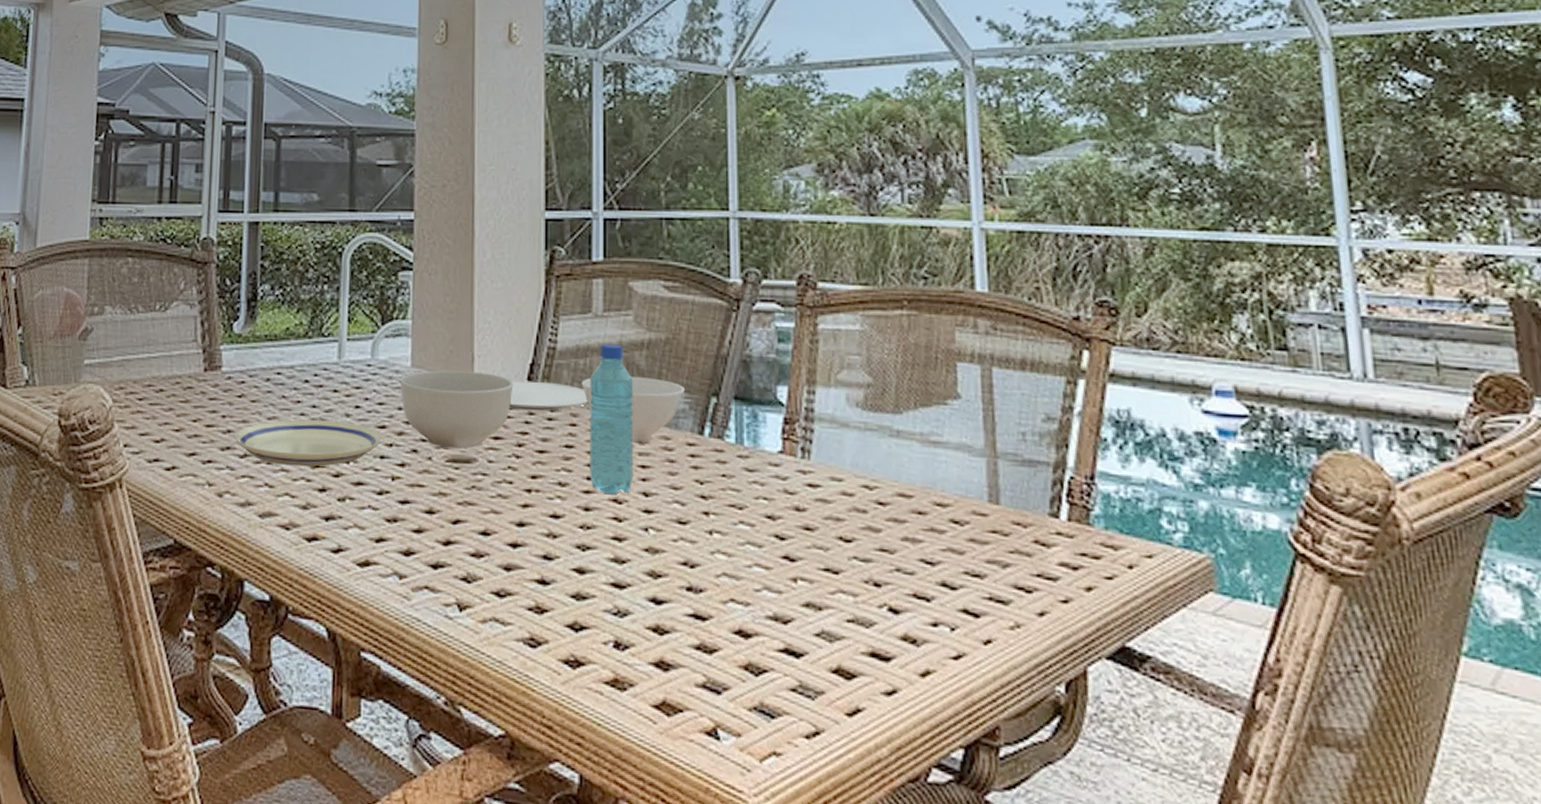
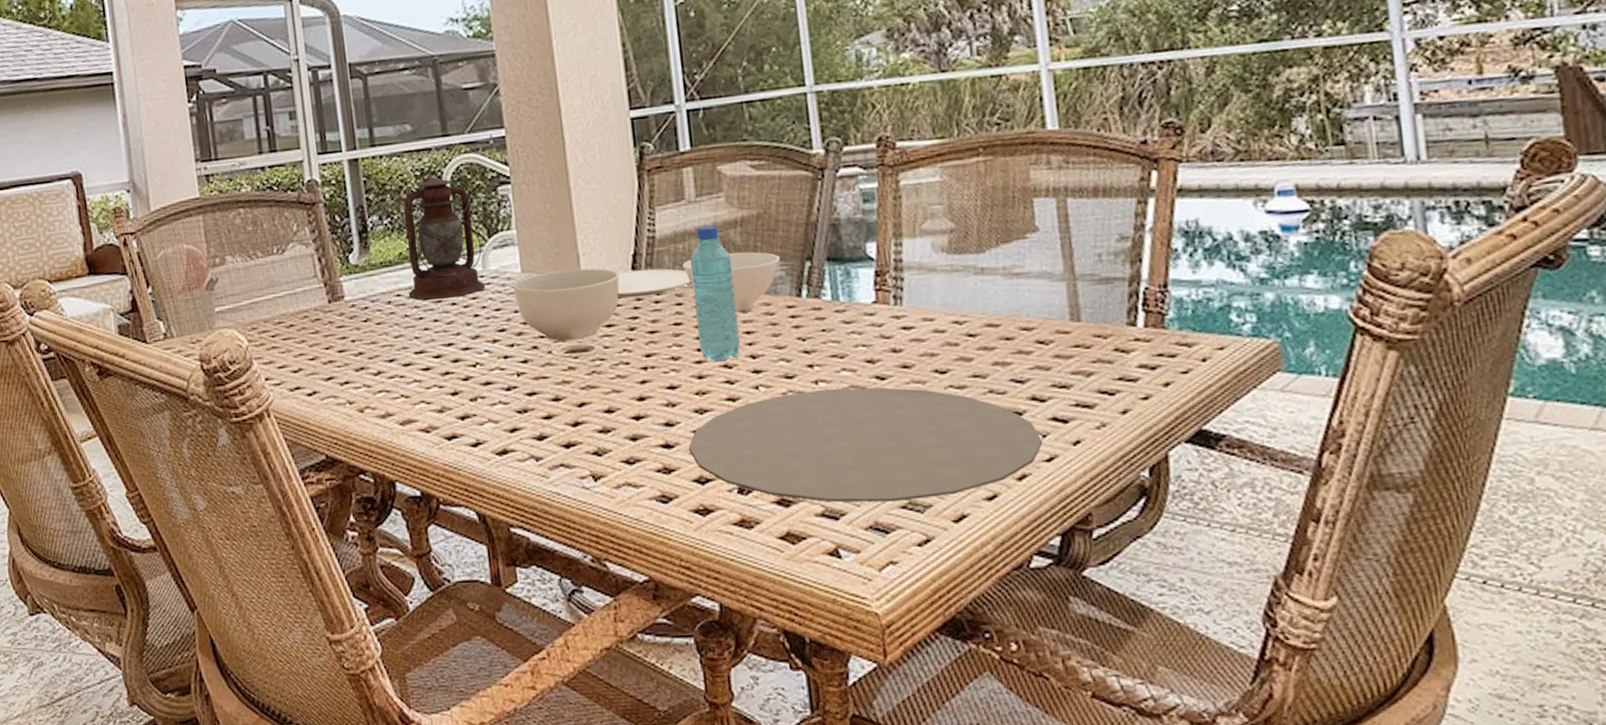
plate: present [234,419,381,467] -> none [366,330,503,377]
lantern: none [290,246,373,385] -> present [403,171,485,300]
placemat: none [566,541,950,683] -> present [689,387,1042,503]

